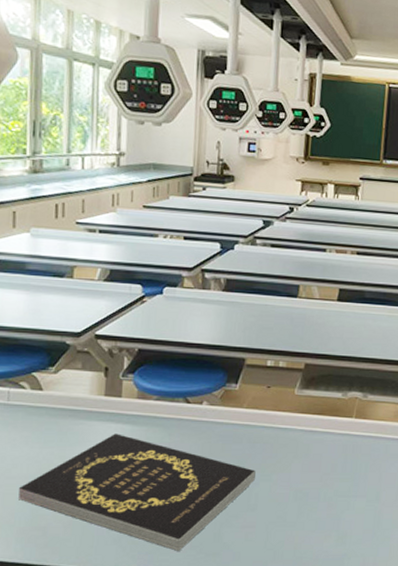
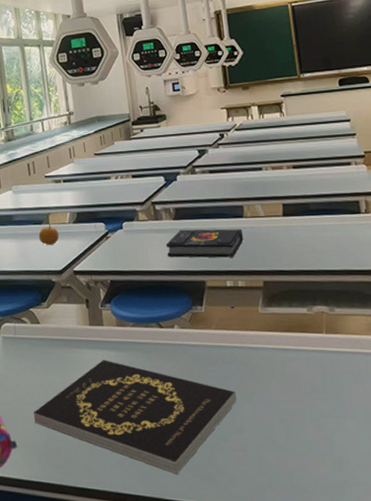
fruit: none [57,278,84,302] -> present [38,223,59,245]
book: none [209,302,294,337] -> present [166,228,244,258]

